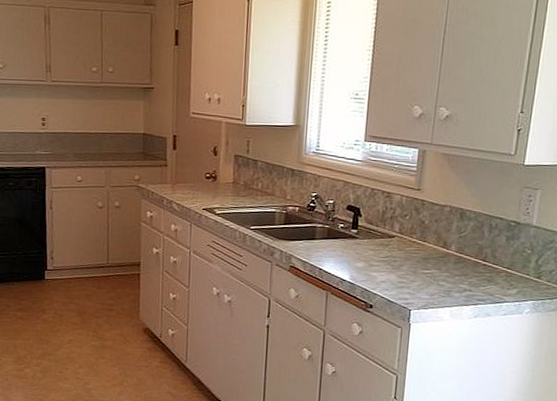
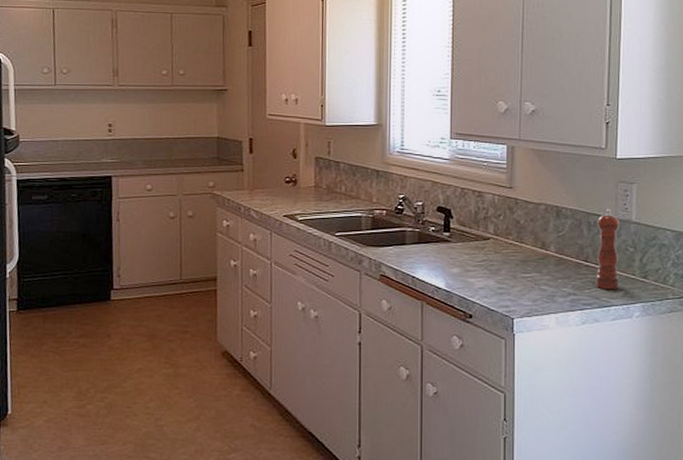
pepper mill: none [491,213,521,288] -> present [596,209,620,290]

